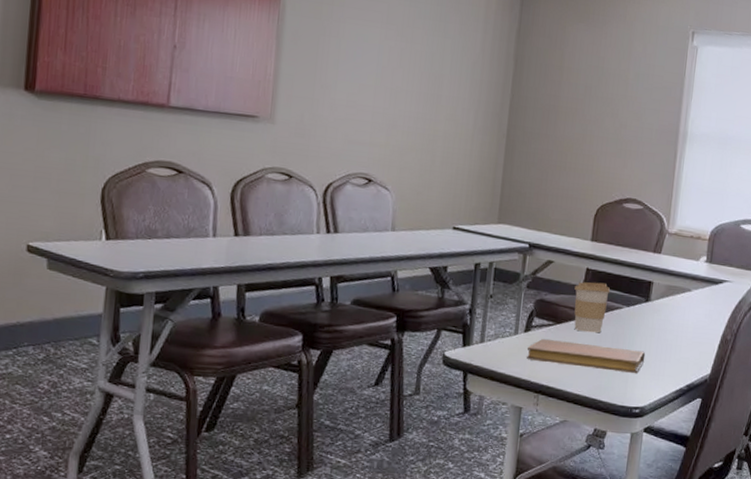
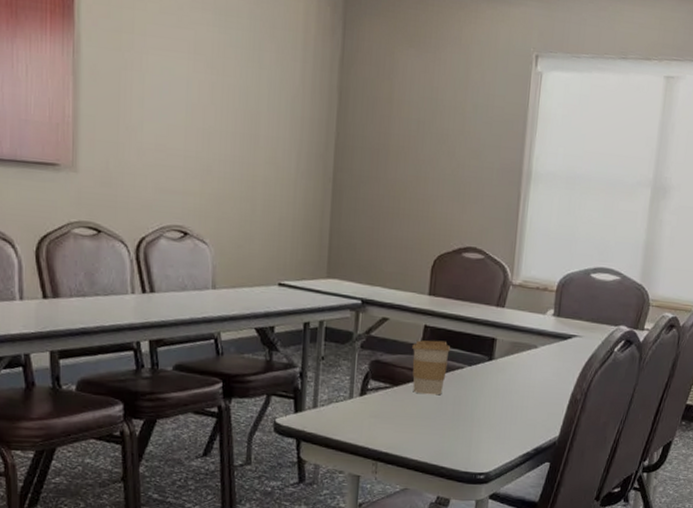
notebook: present [527,339,646,373] -> none [363,403,490,437]

